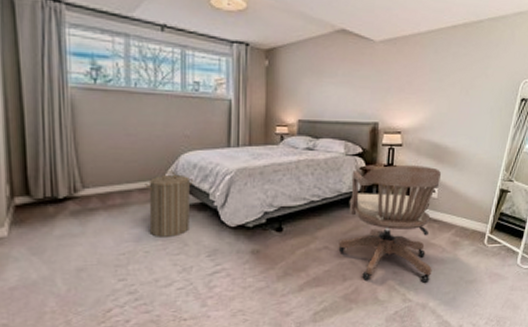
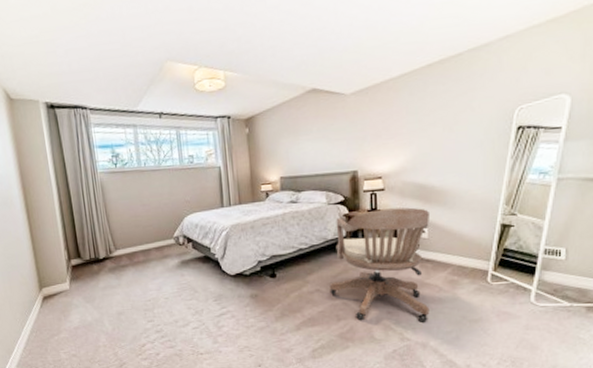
laundry hamper: present [145,171,193,237] -> none [160,231,197,286]

